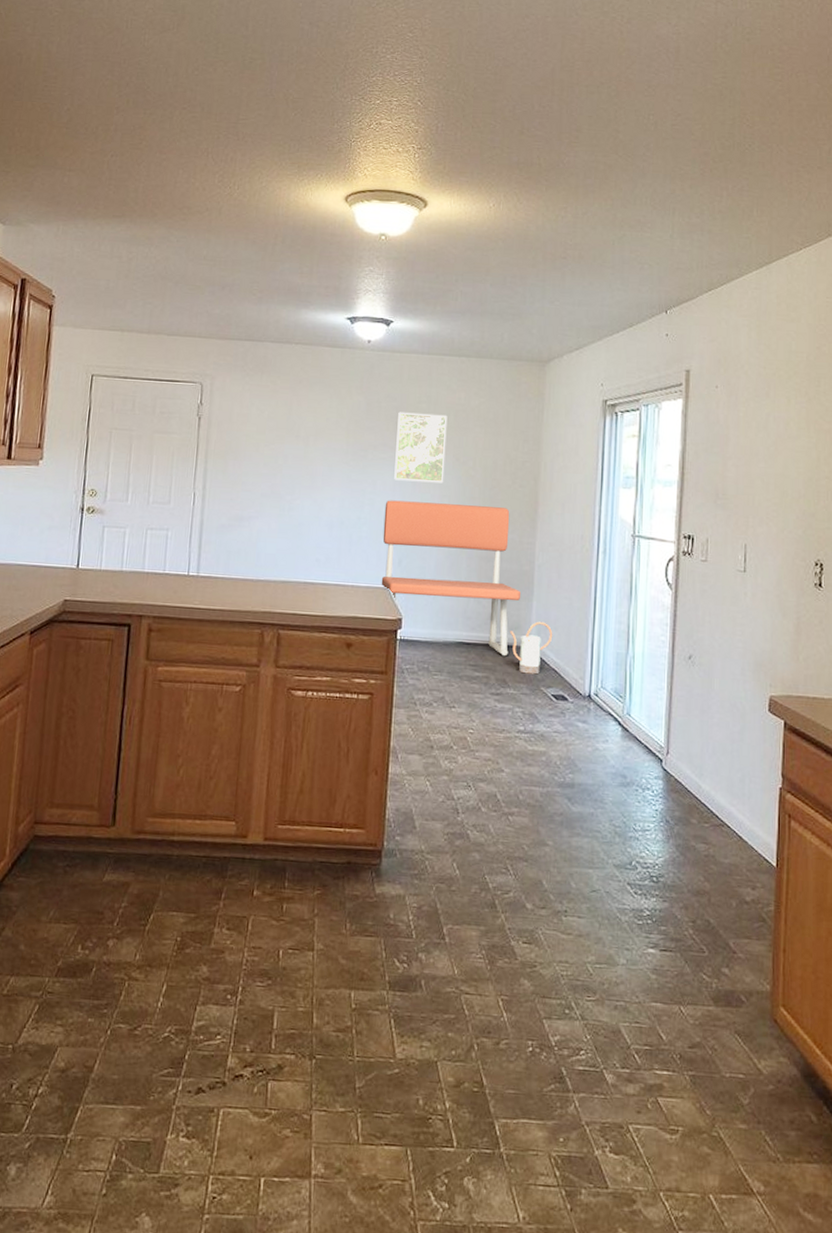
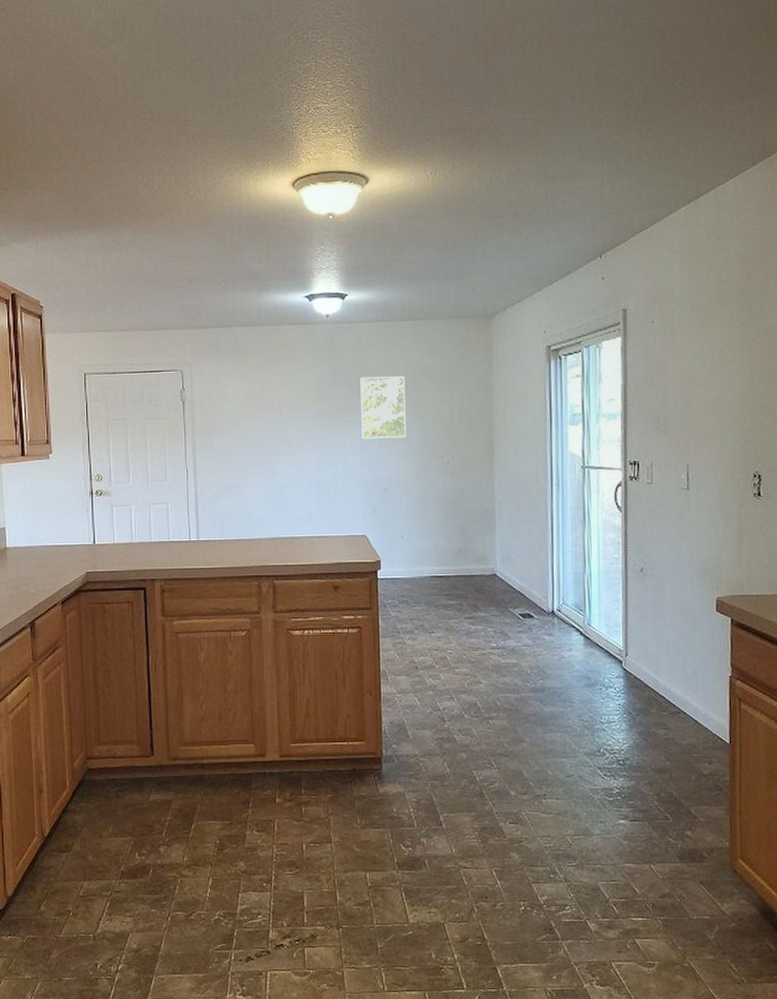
bench: present [381,500,522,657] -> none [356,454,485,585]
watering can: present [509,621,553,675] -> none [477,551,516,598]

